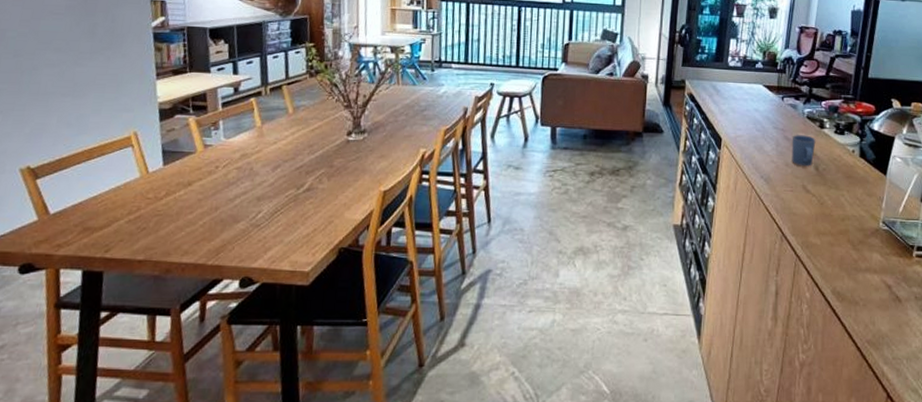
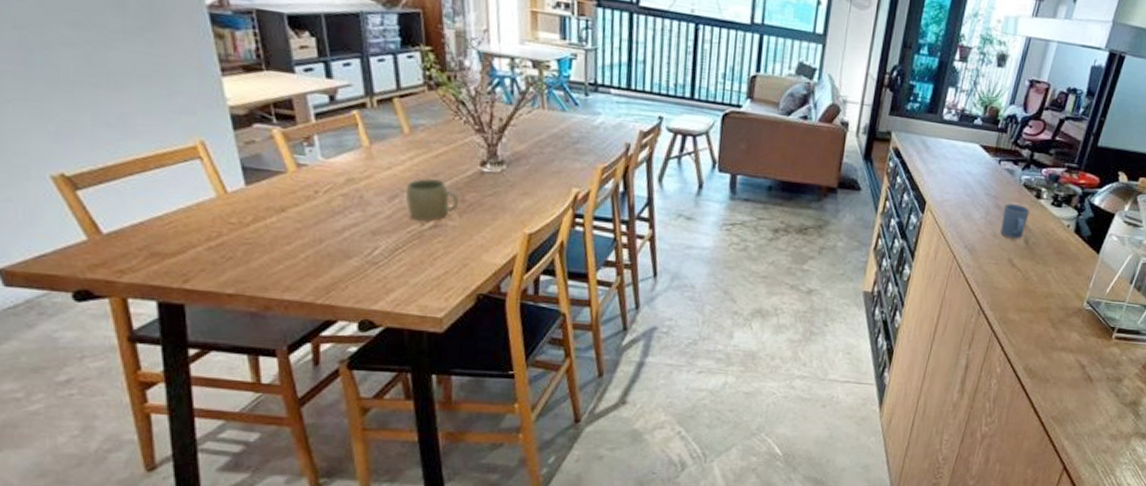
mug: none [286,149,329,186] -> present [405,178,460,221]

